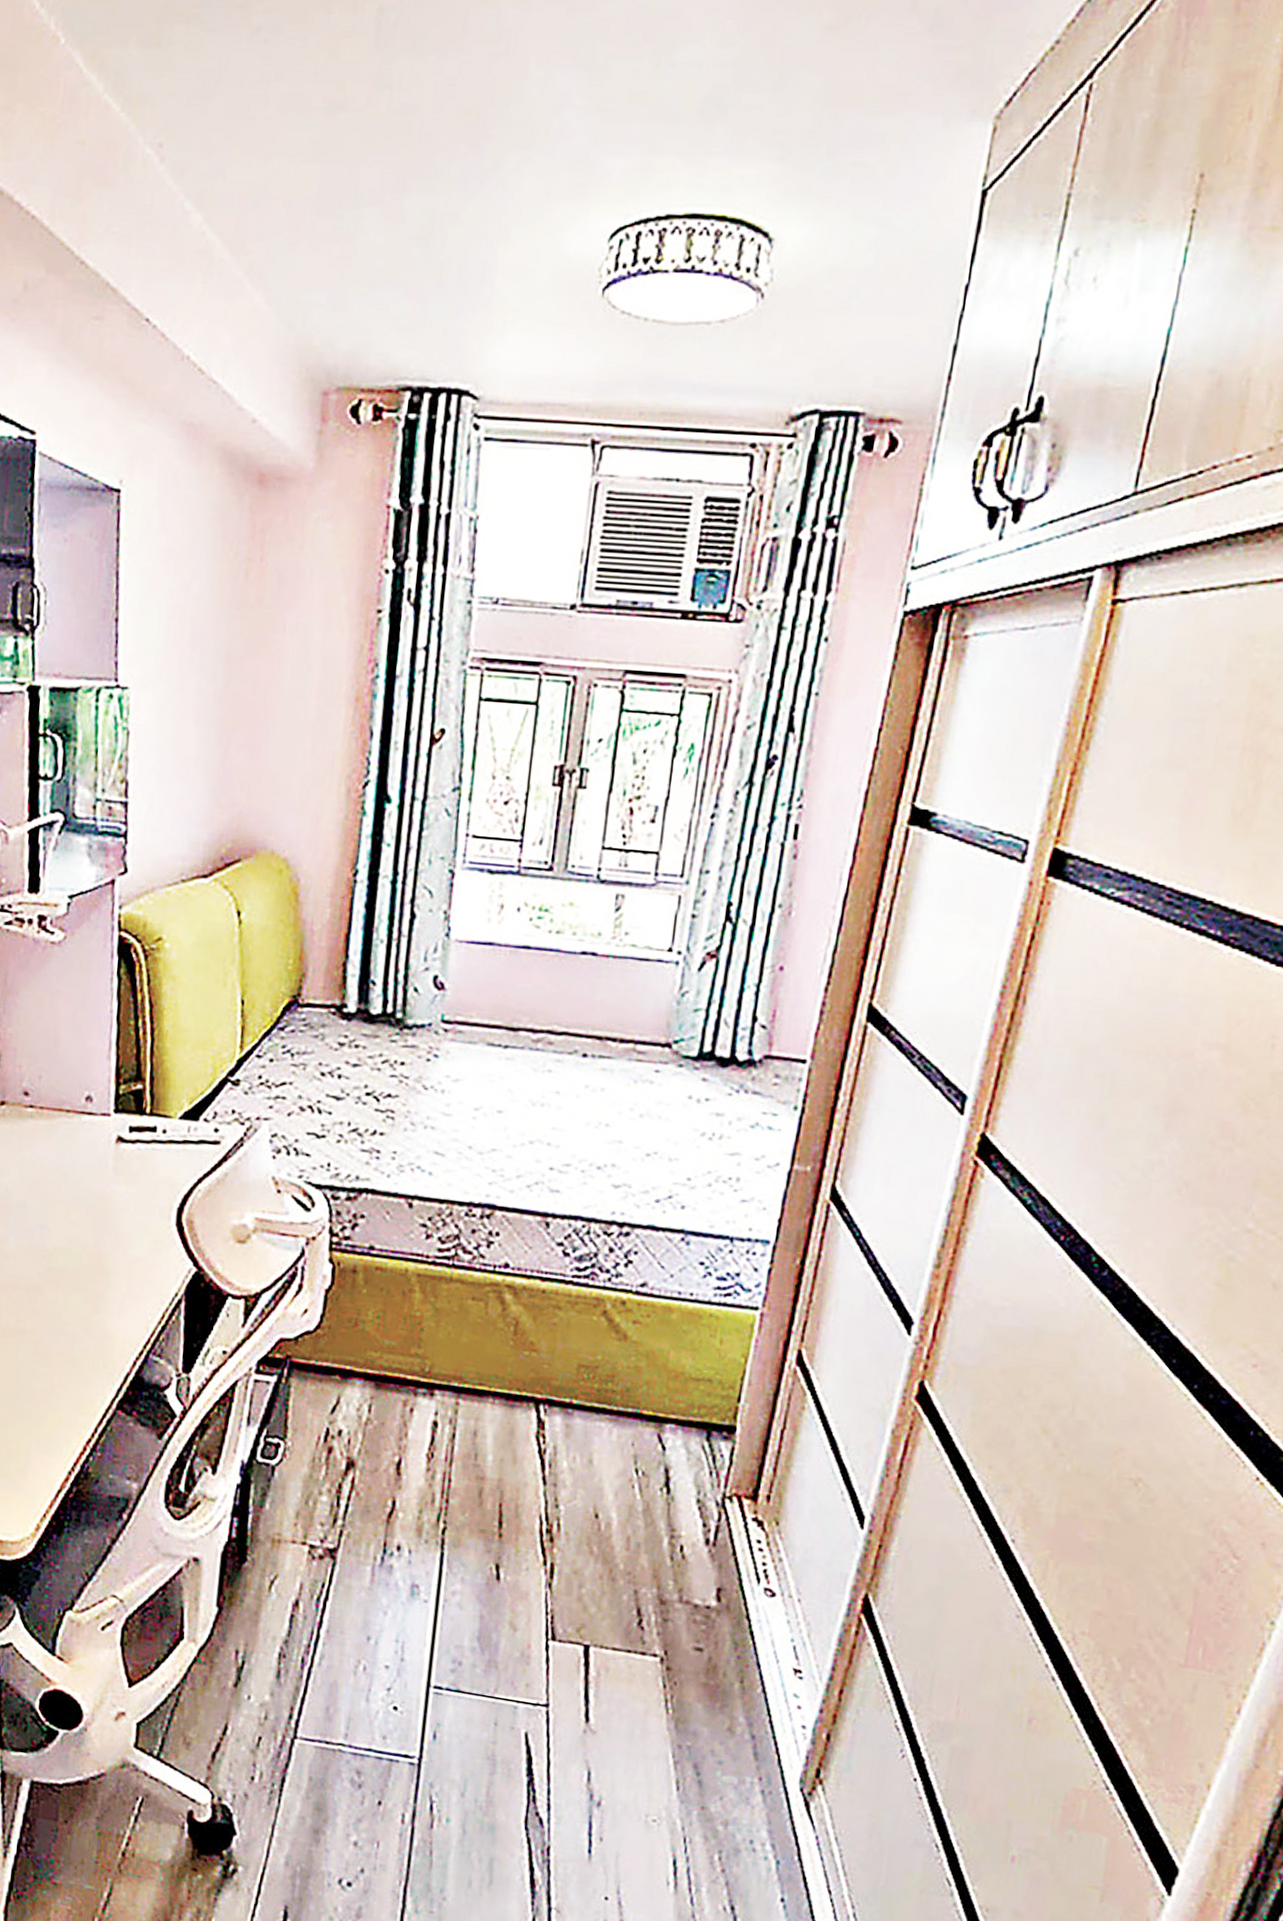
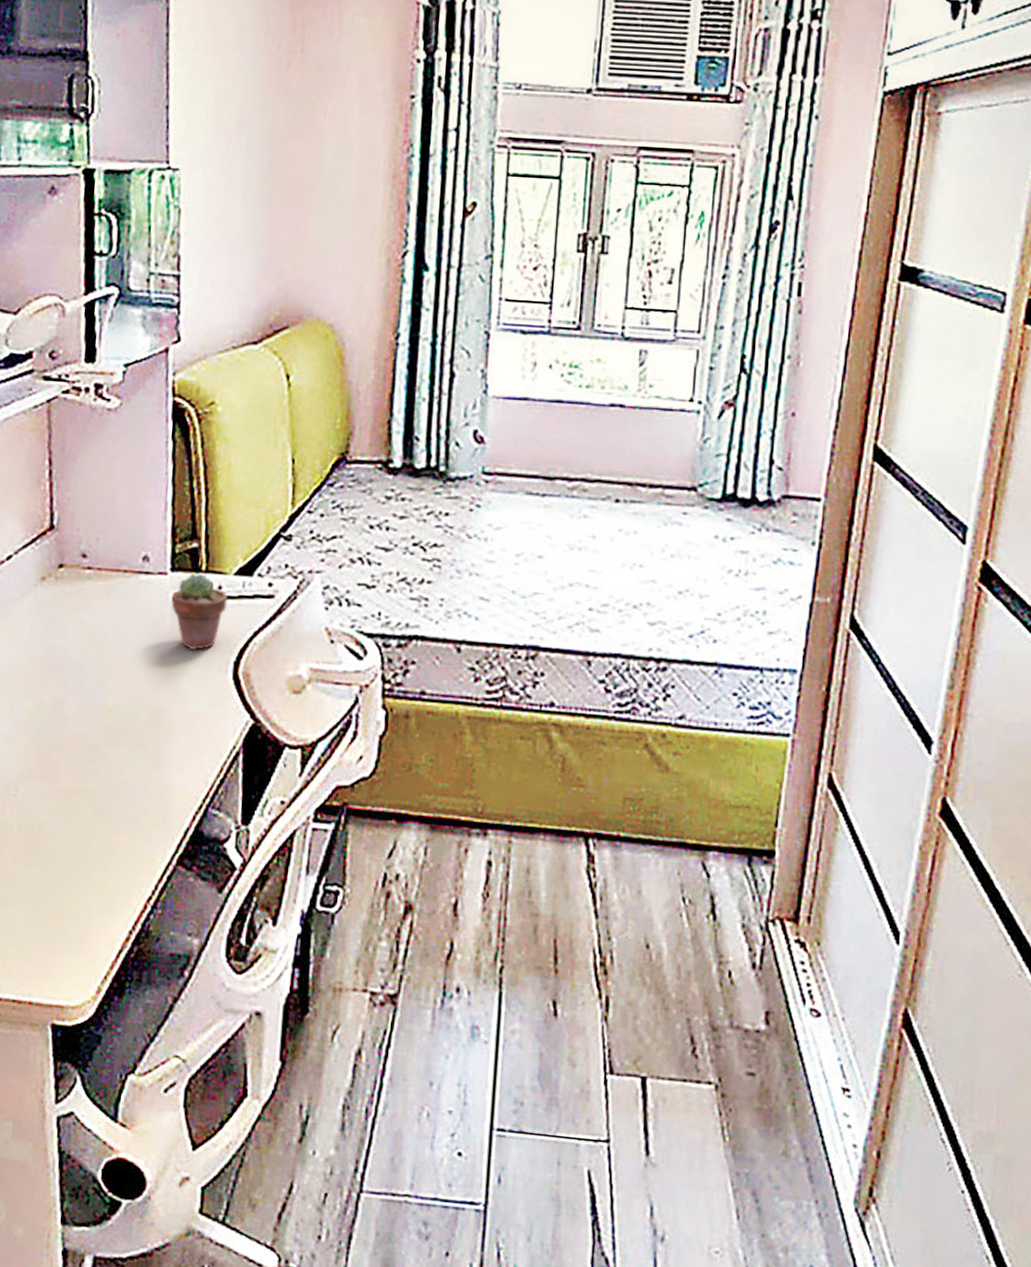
potted succulent: none [114,1115,172,1194] -> present [171,573,228,650]

